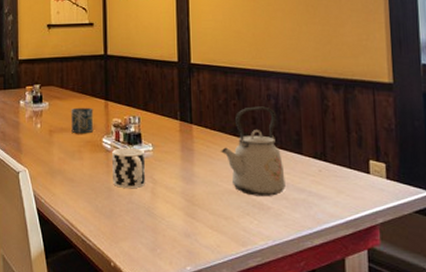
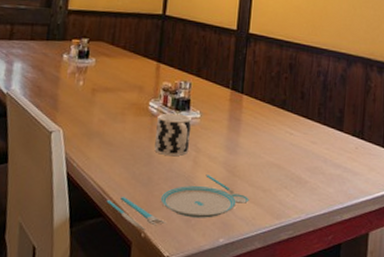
cup: present [71,107,94,134] -> none [117,67,144,96]
plate: none [75,205,212,261] -> present [106,175,250,231]
kettle: present [221,106,286,196] -> none [267,81,325,171]

